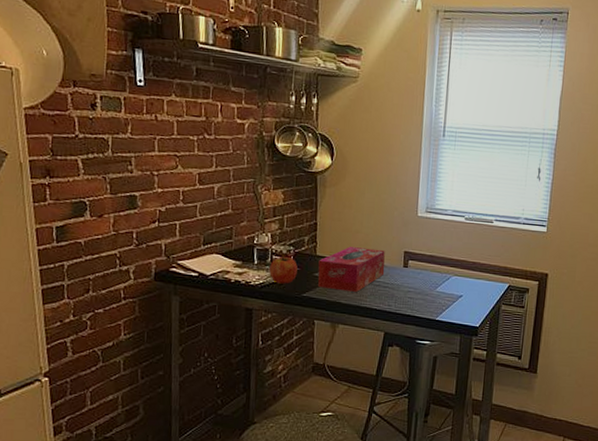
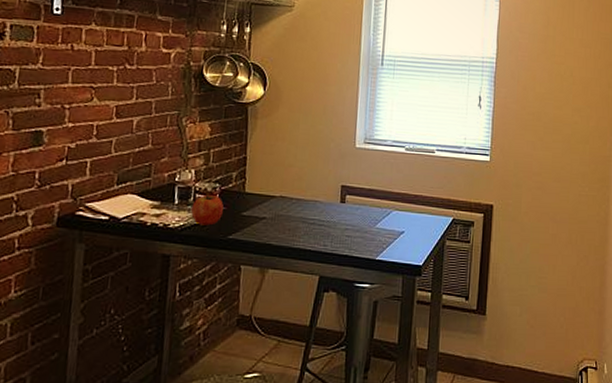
tissue box: present [317,247,385,292] -> none [246,182,321,232]

